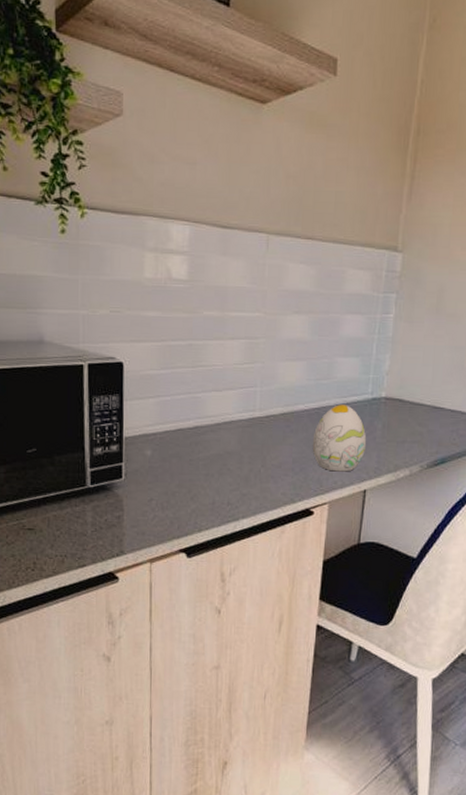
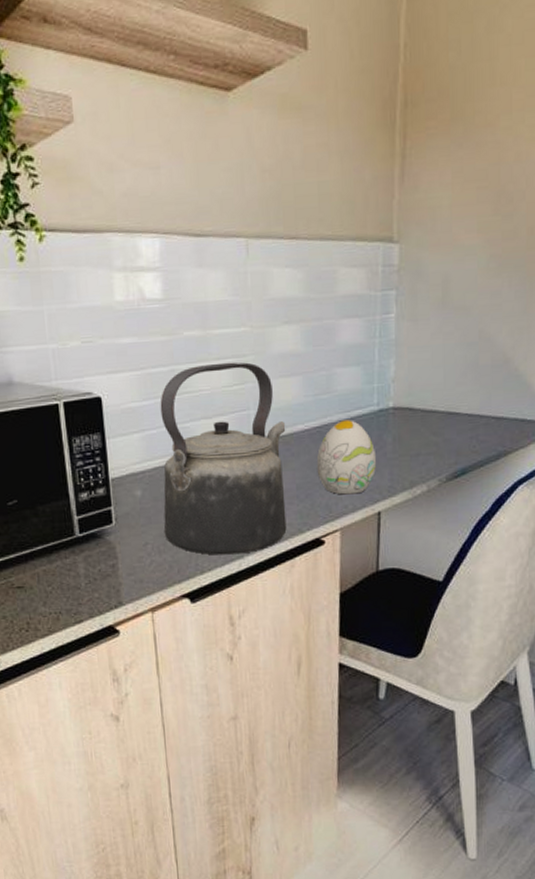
kettle: none [168,342,288,517] -> present [160,362,287,555]

